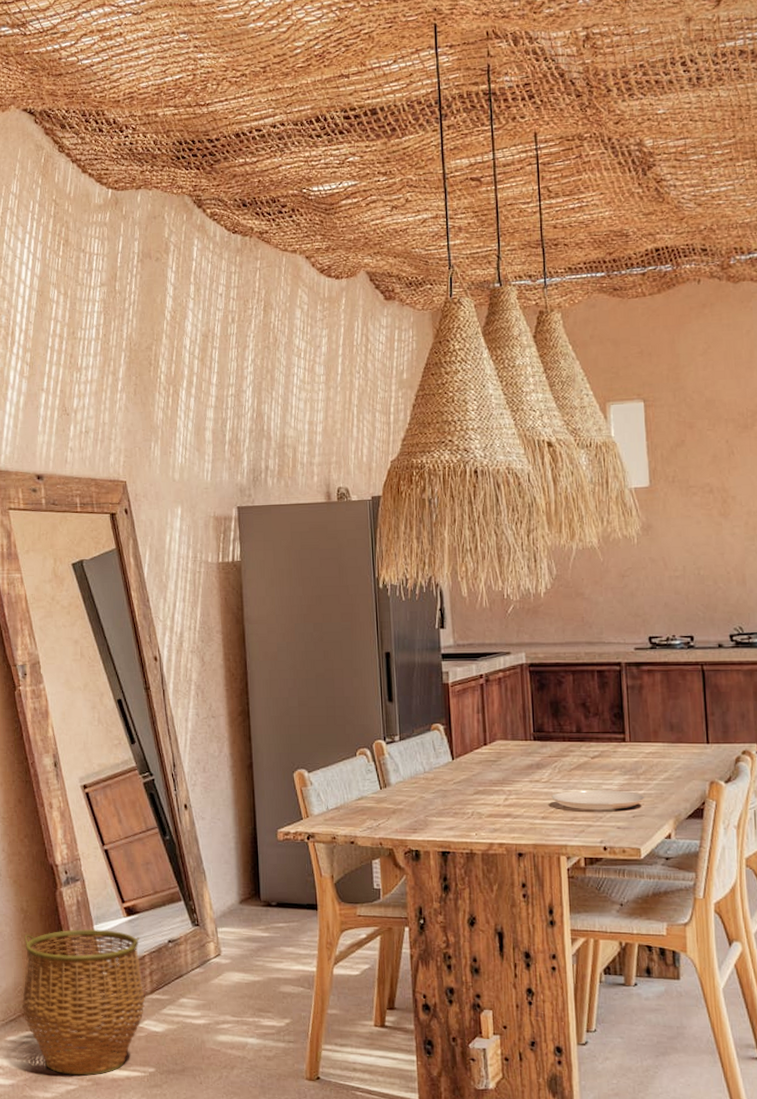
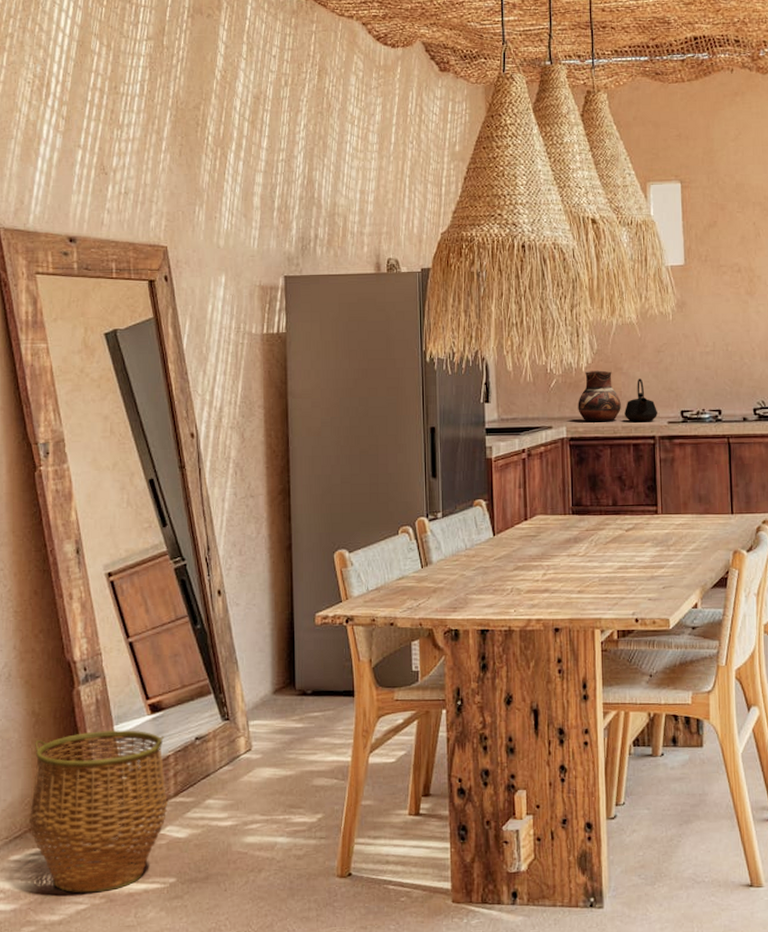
ceramic pot: none [537,596,583,648] -> present [578,370,621,423]
plate: present [551,790,645,809] -> none [588,562,675,582]
kettle: none [587,604,623,649] -> present [625,379,657,423]

